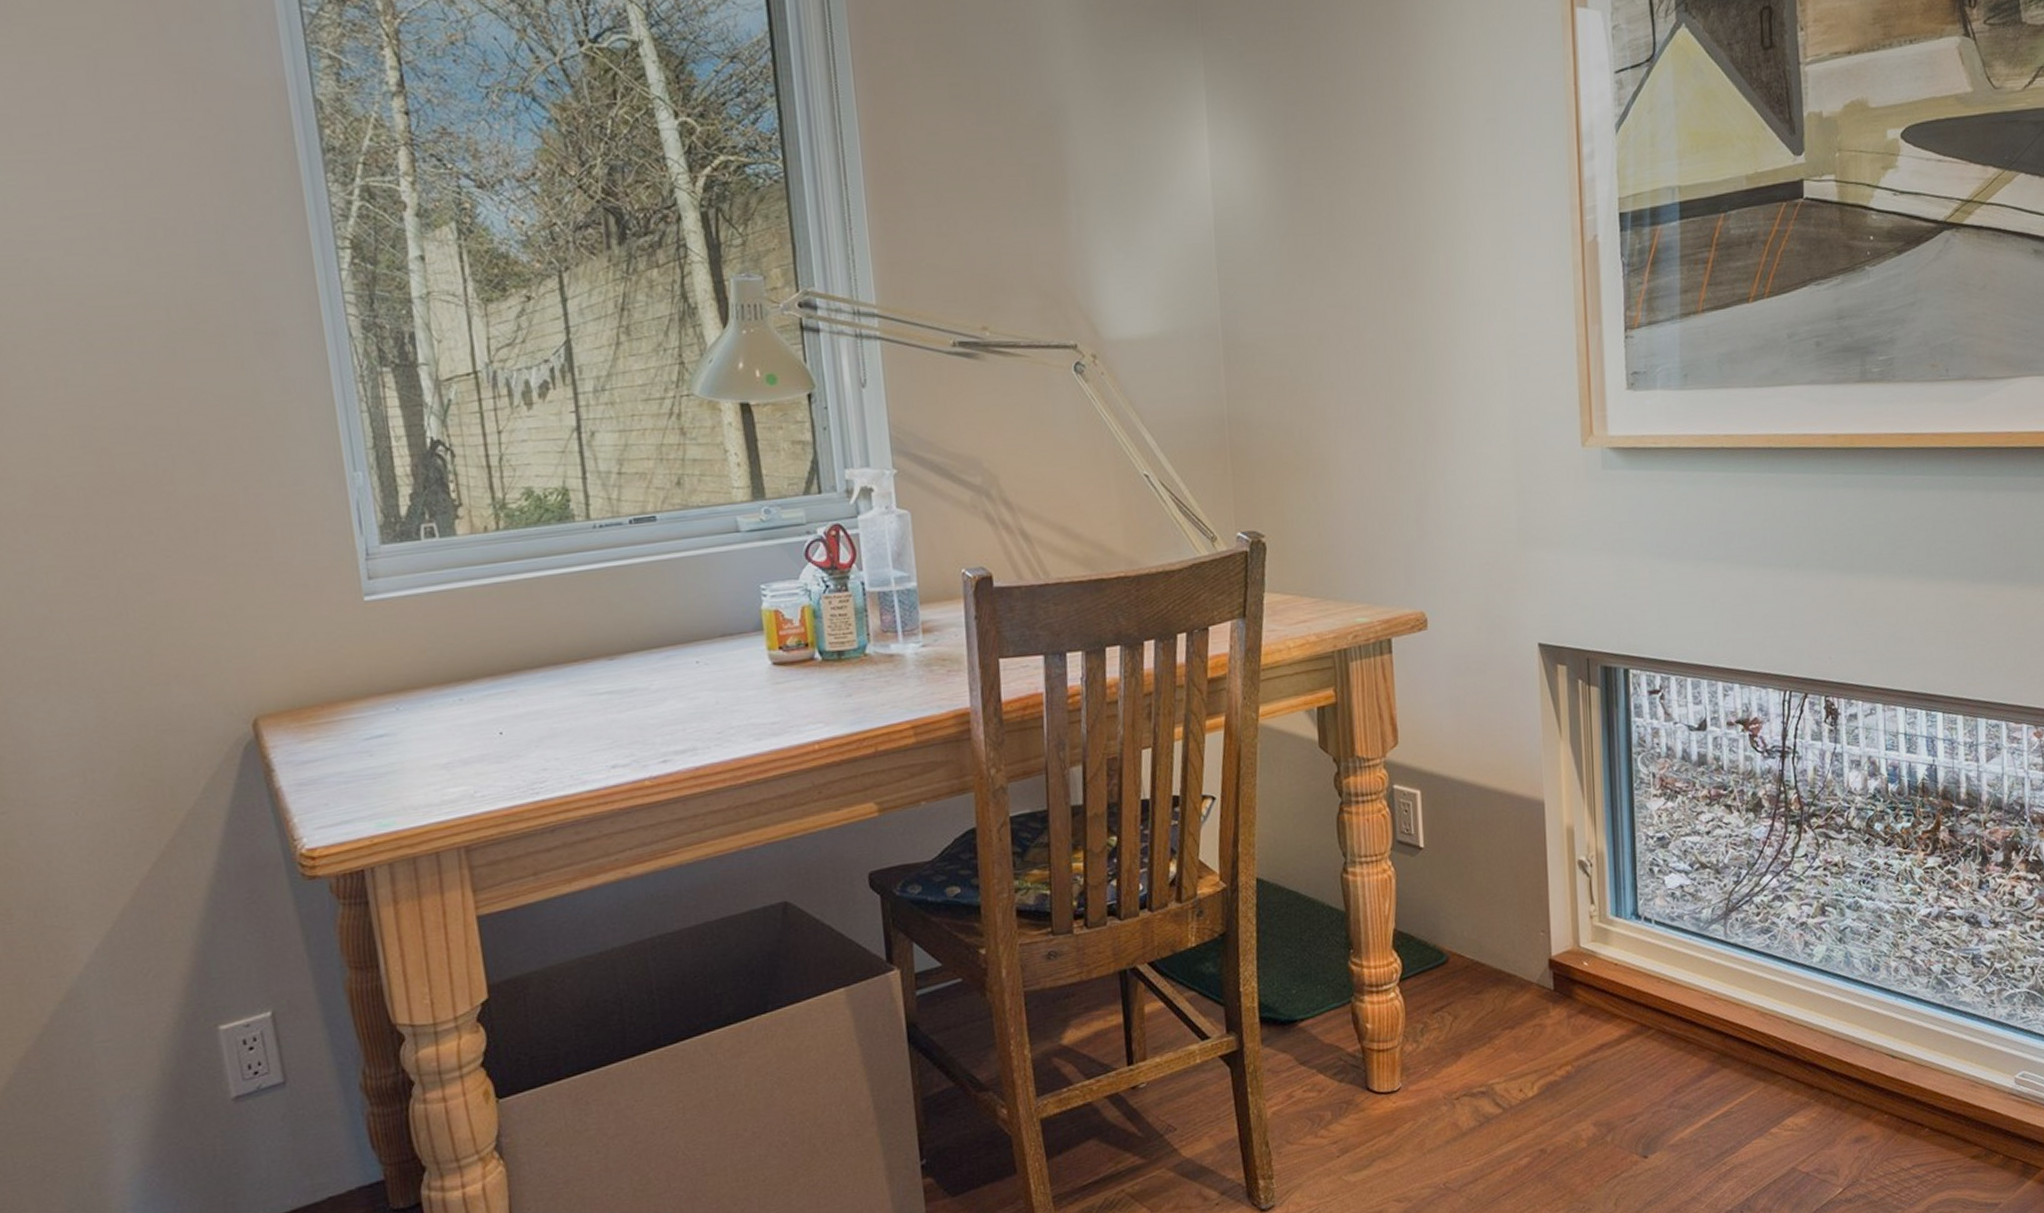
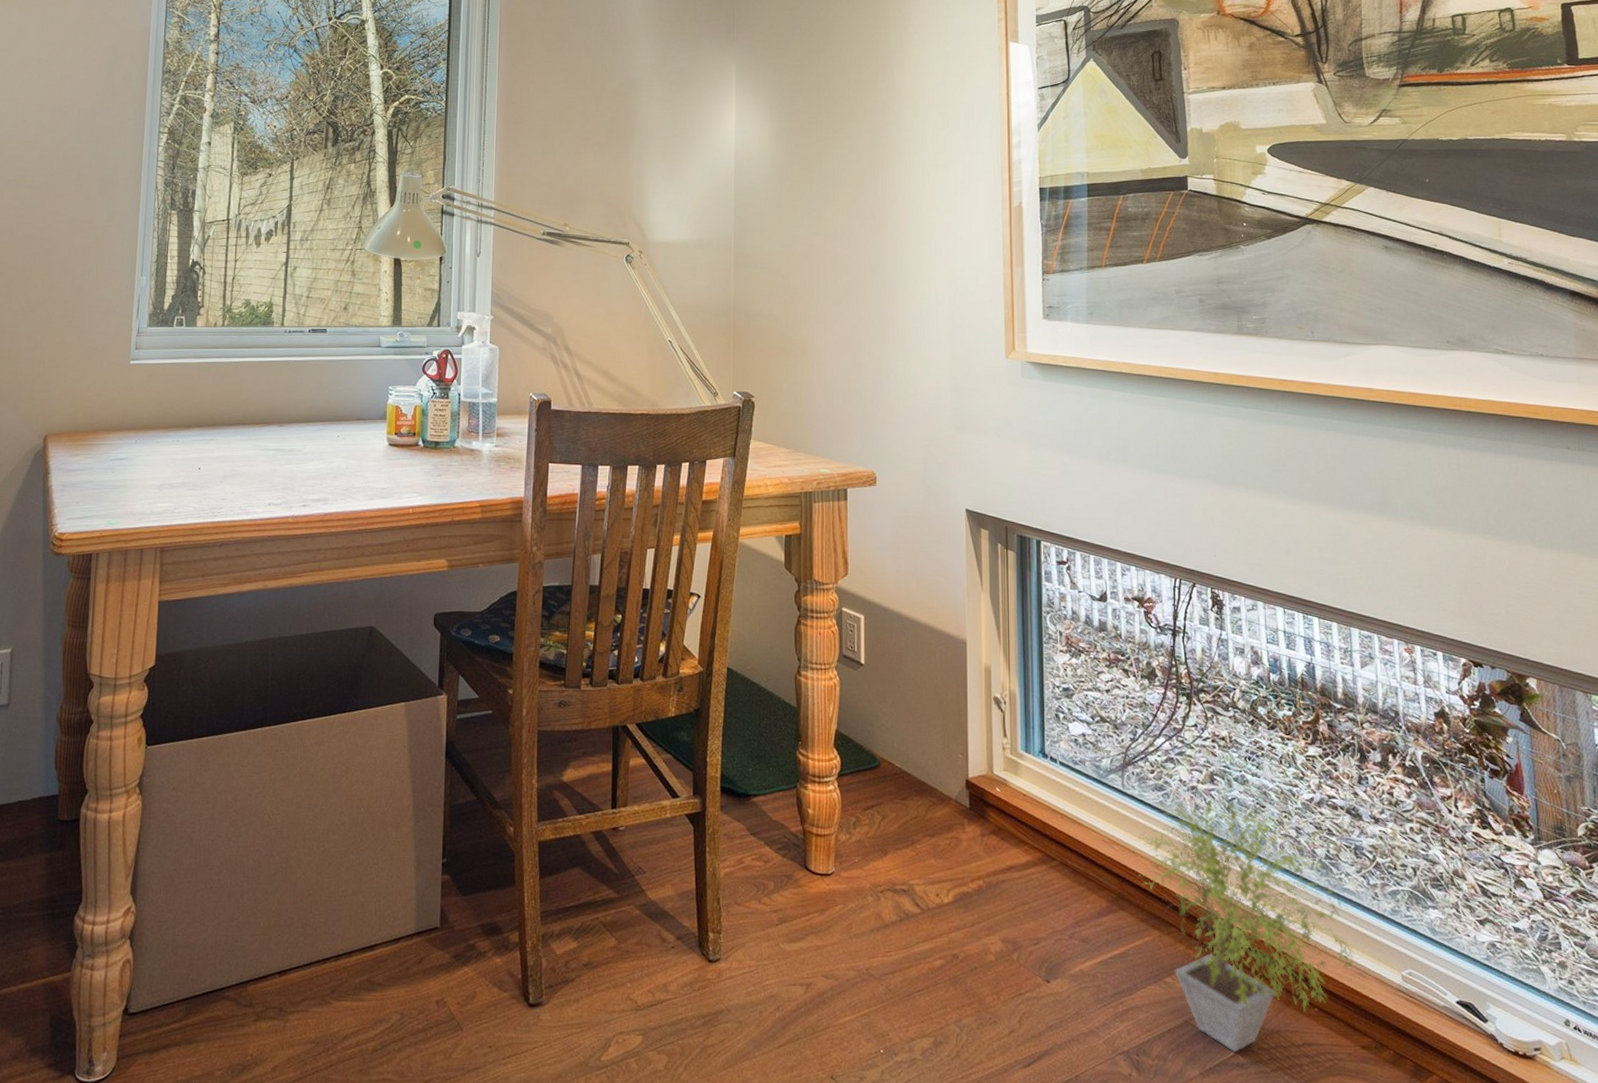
potted plant: none [1740,931,1968,1189] -> present [1136,791,1355,1052]

